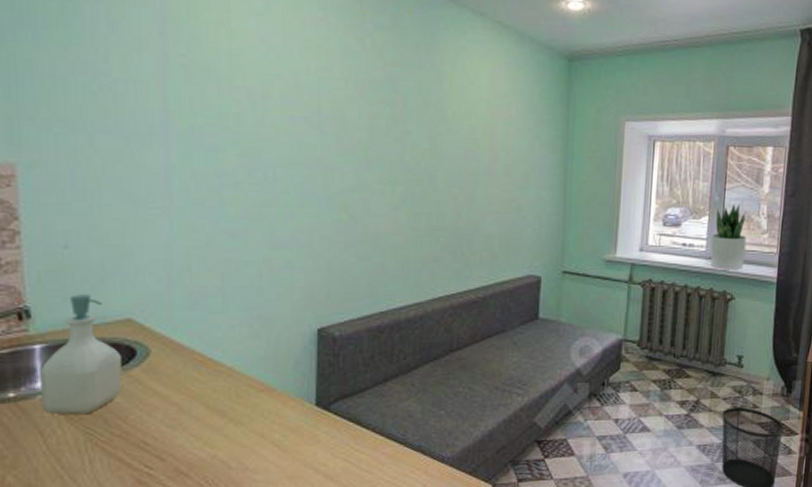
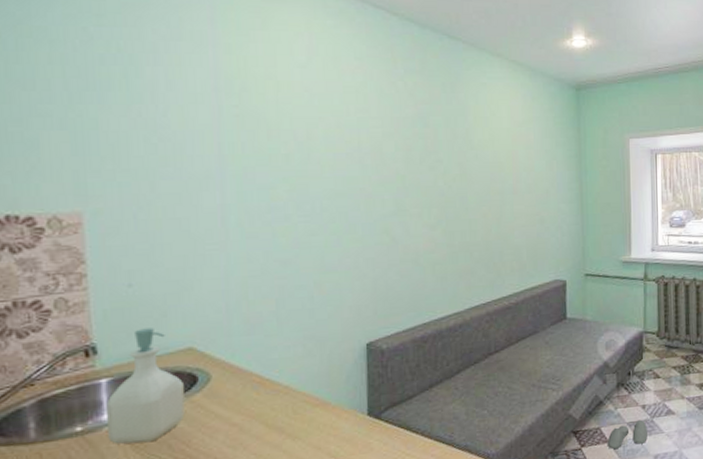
slippers: none [573,434,619,464] -> present [607,419,648,450]

